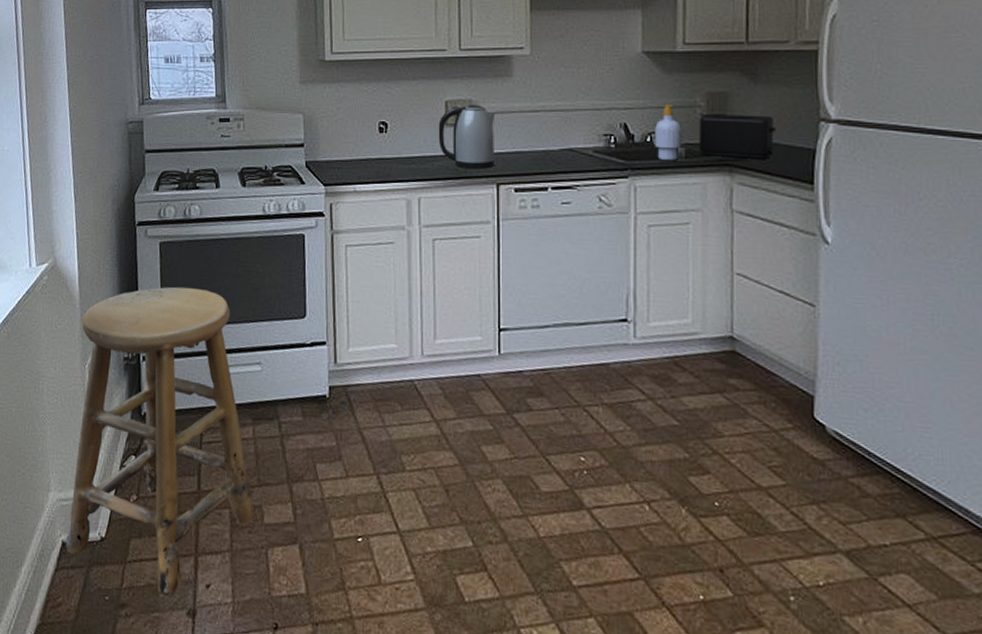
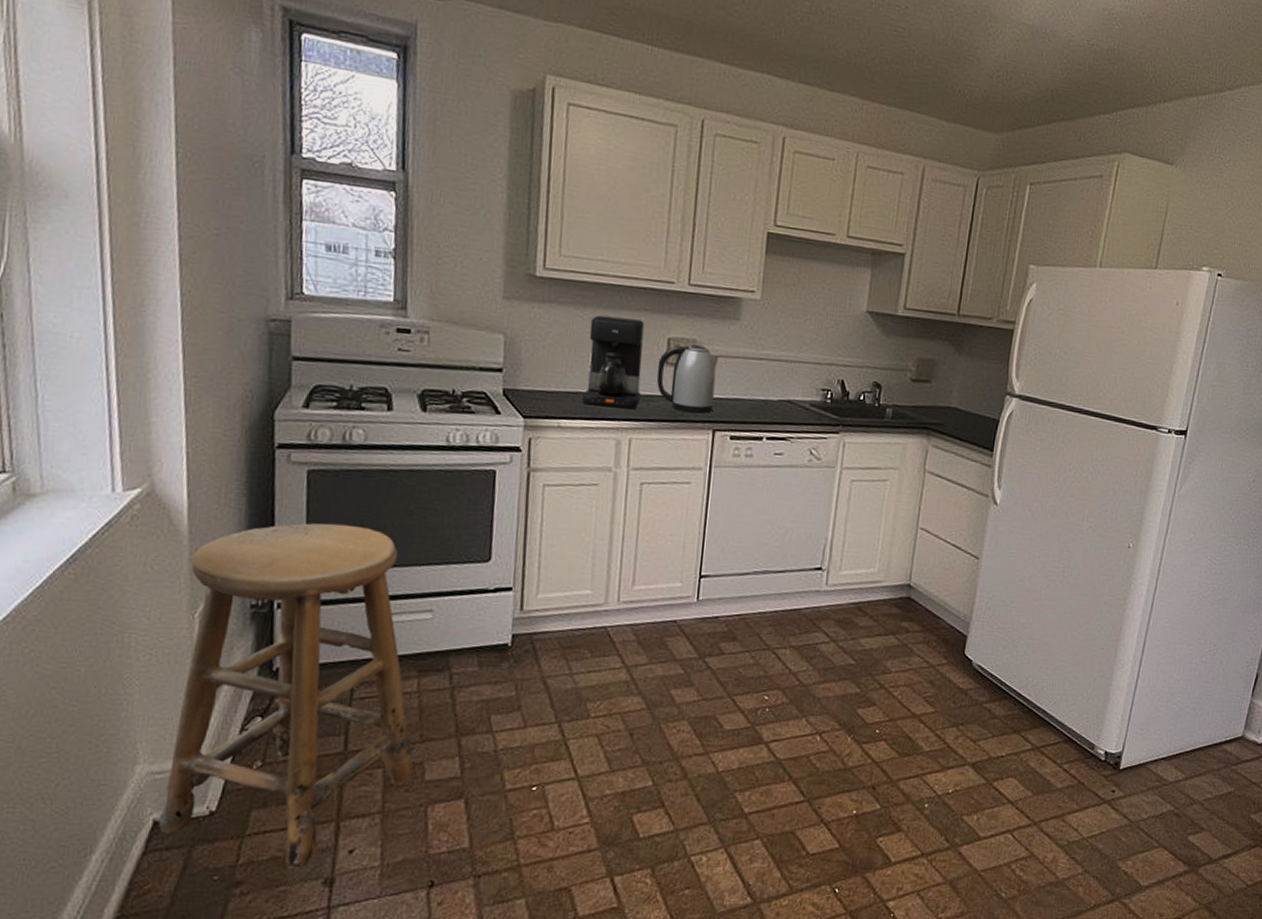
coffee maker: none [373,88,425,170] -> present [582,315,645,409]
soap bottle: present [655,105,681,162] -> none [867,366,892,421]
toaster: present [698,114,776,160] -> none [904,379,971,426]

